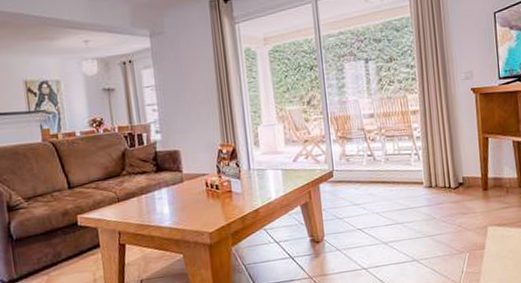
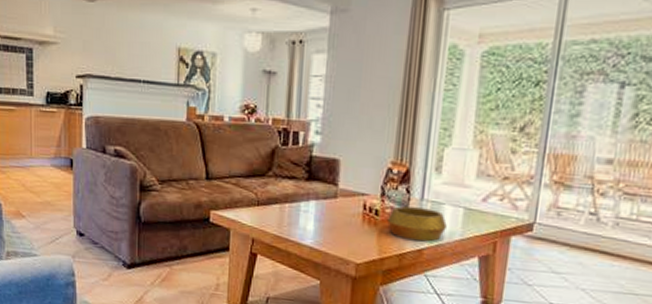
decorative bowl: none [227,175,272,204] -> present [387,206,447,242]

